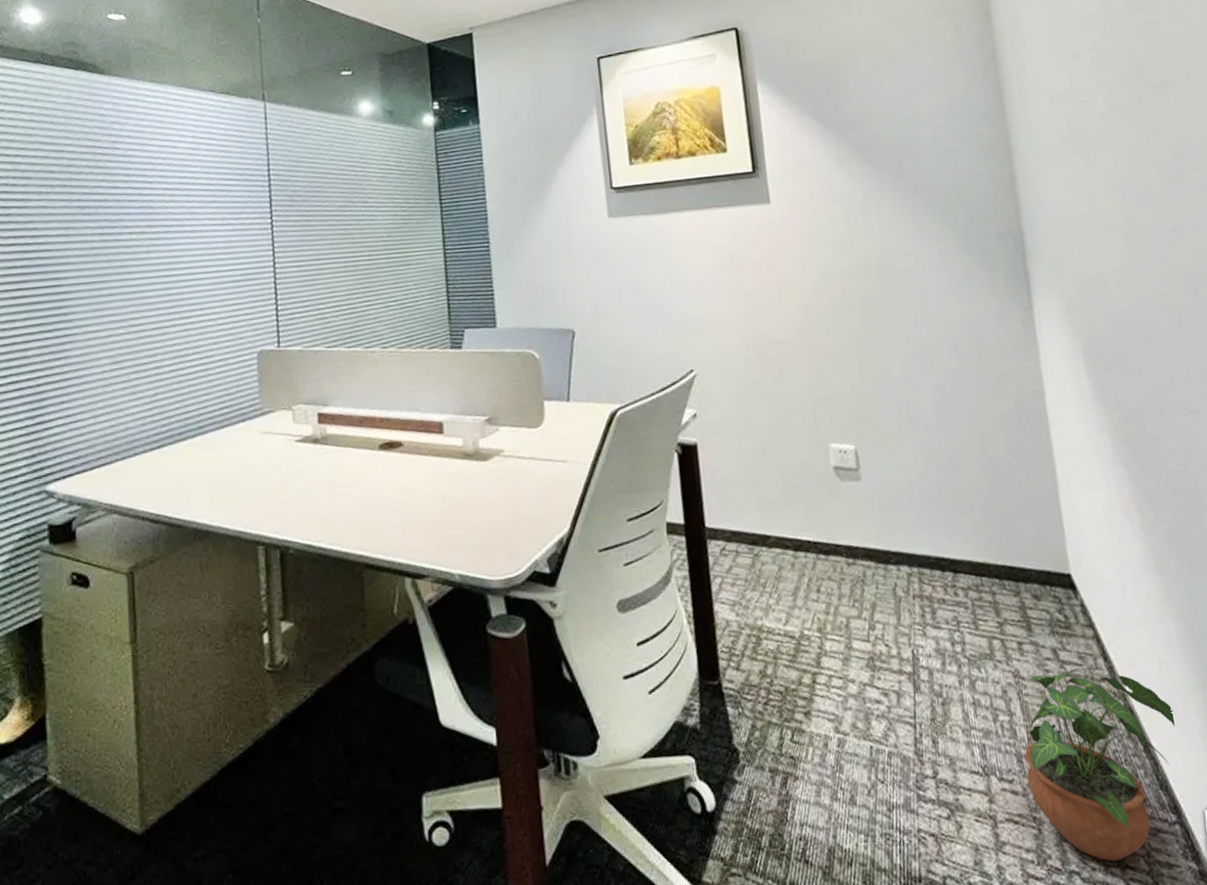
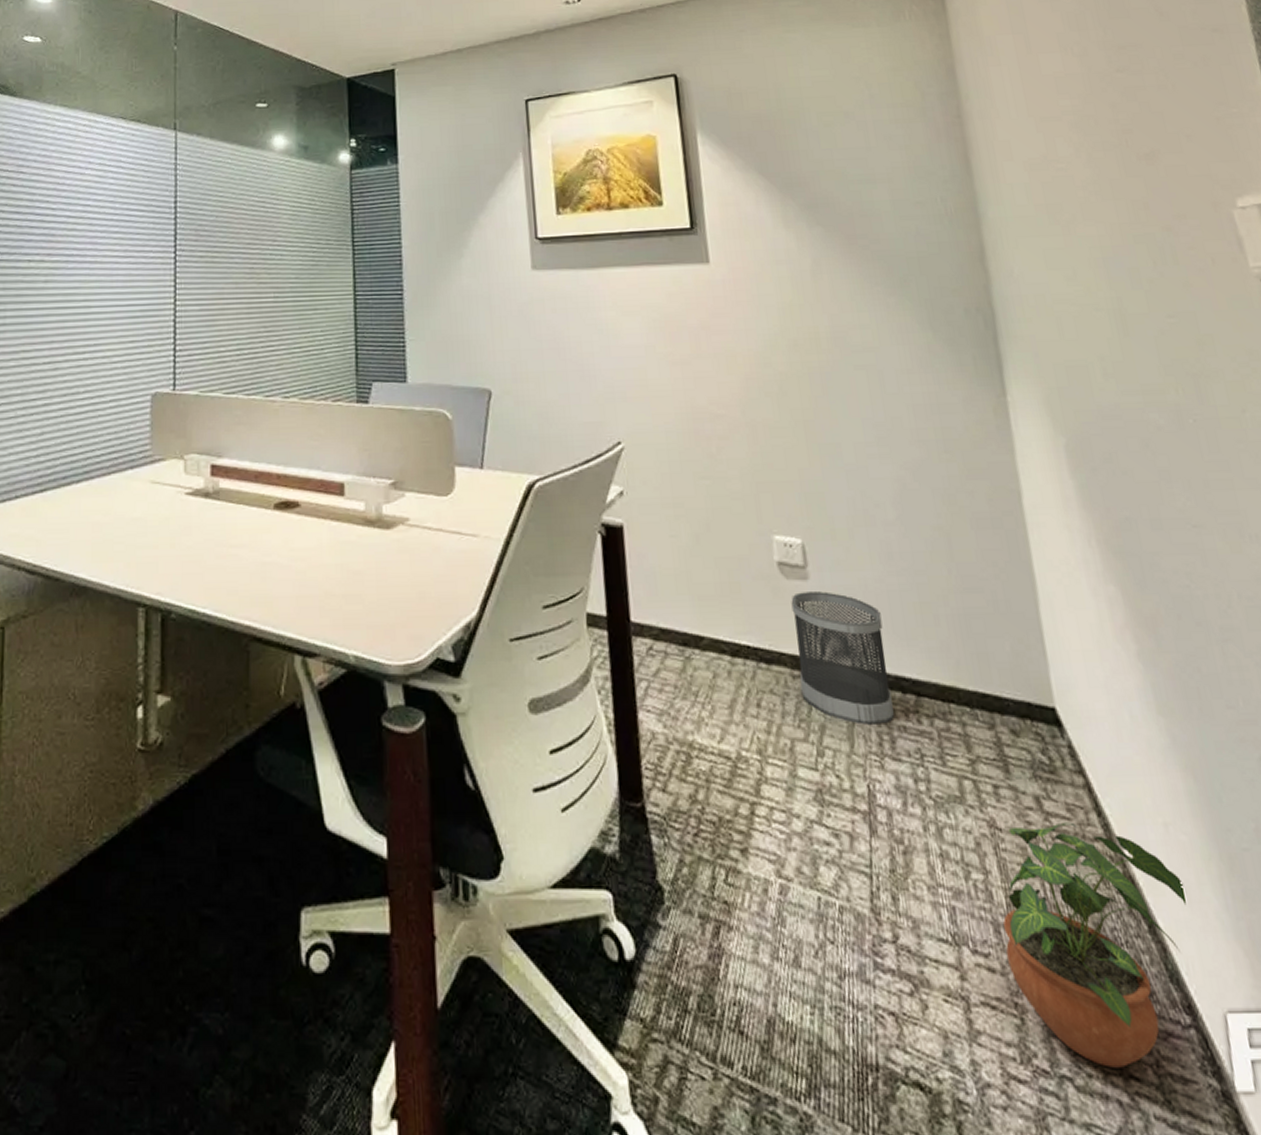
wastebasket: none [846,489,935,601] -> present [791,591,894,725]

